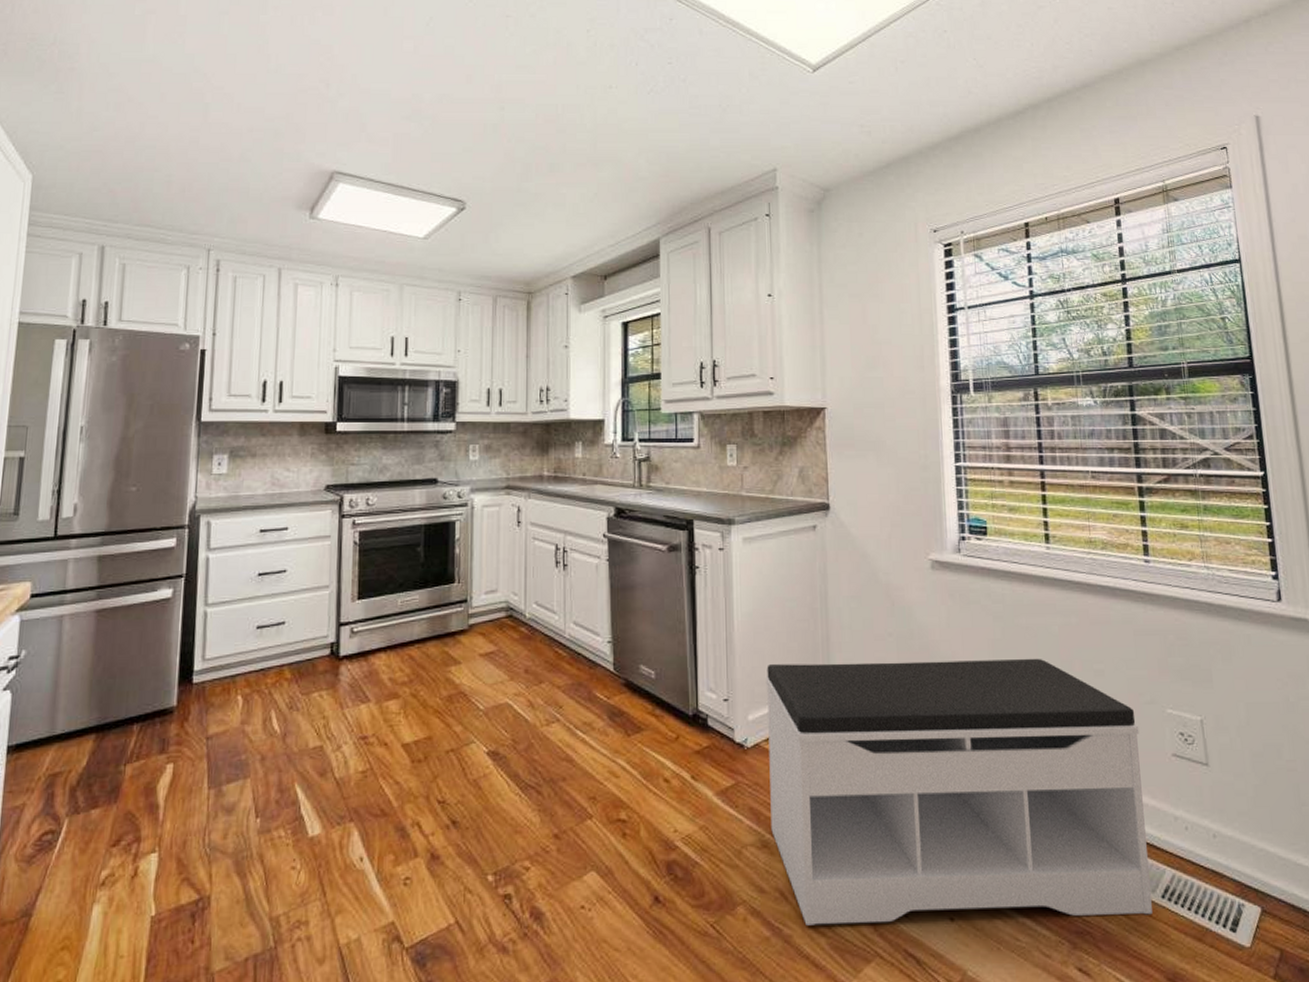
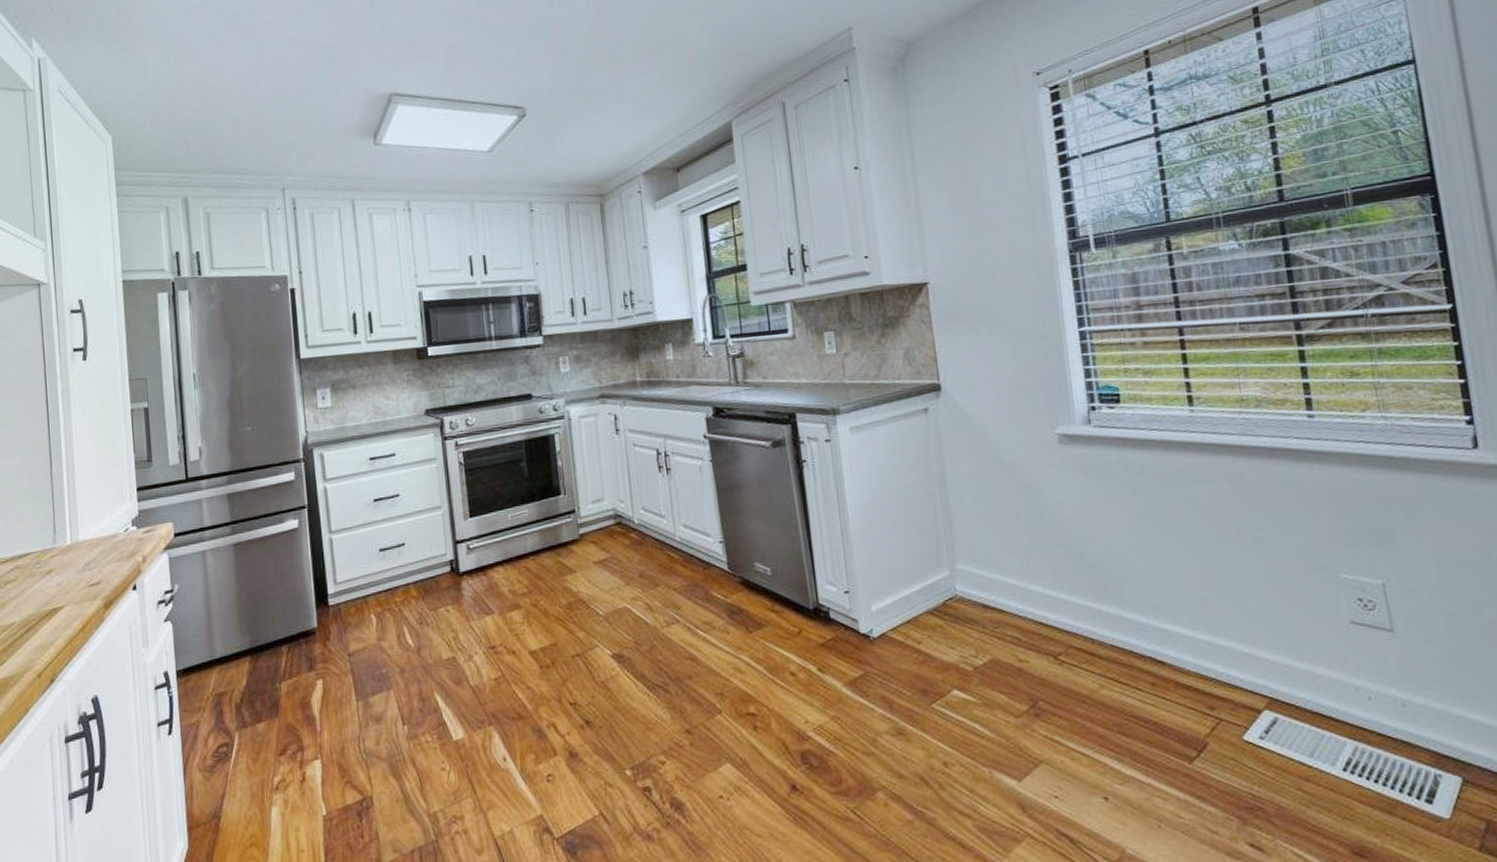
bench: present [765,658,1153,926] -> none [886,529,1333,809]

